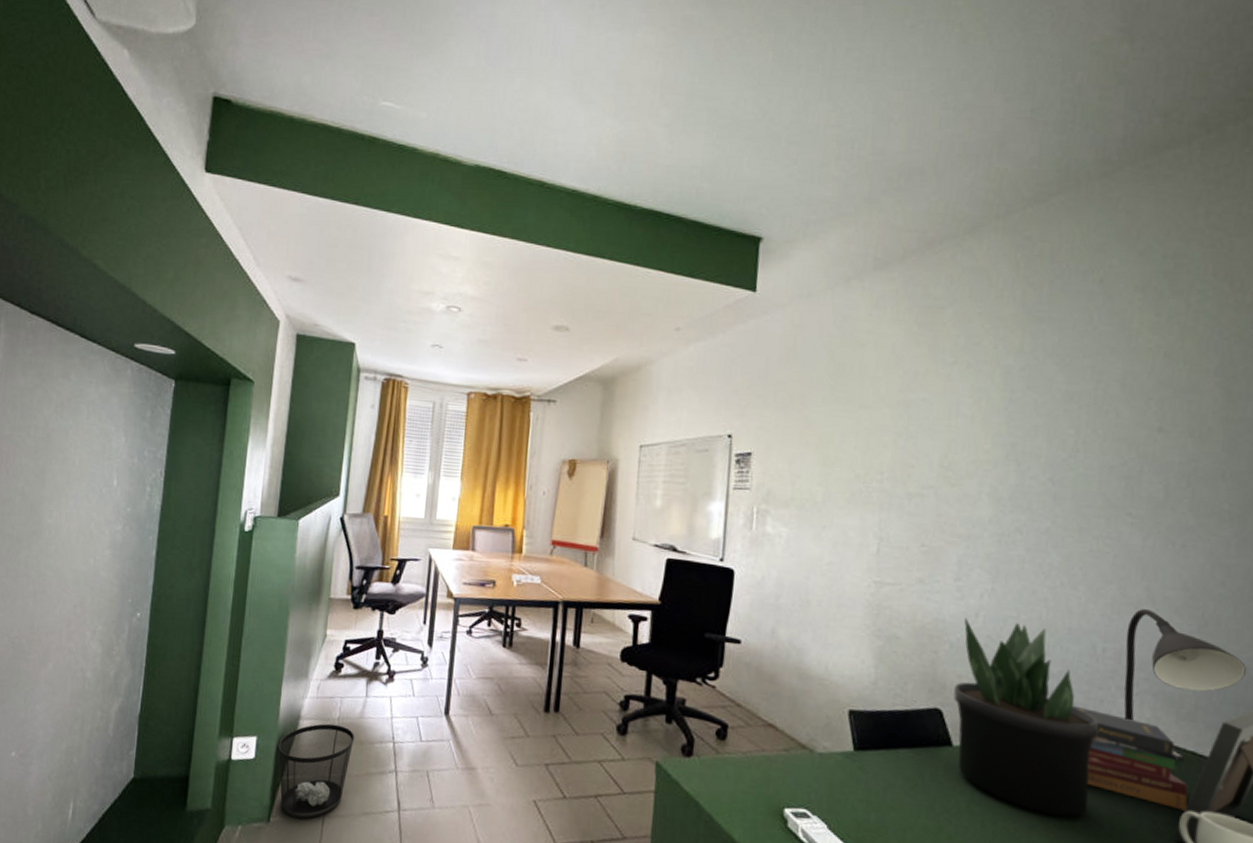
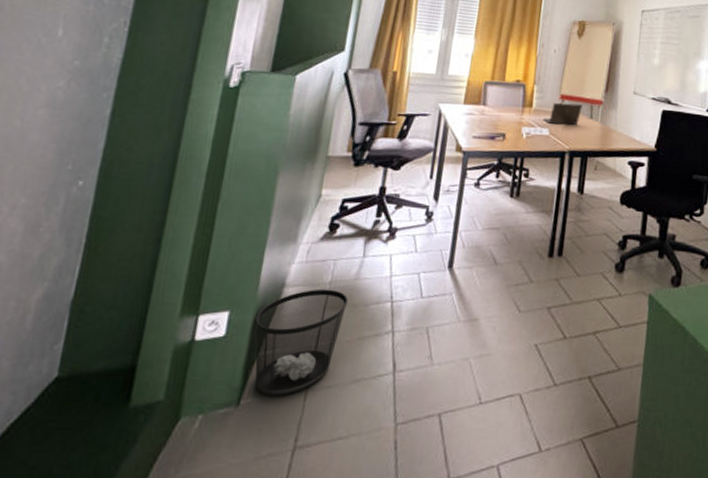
laptop: none [533,548,576,573] -> present [543,102,583,125]

